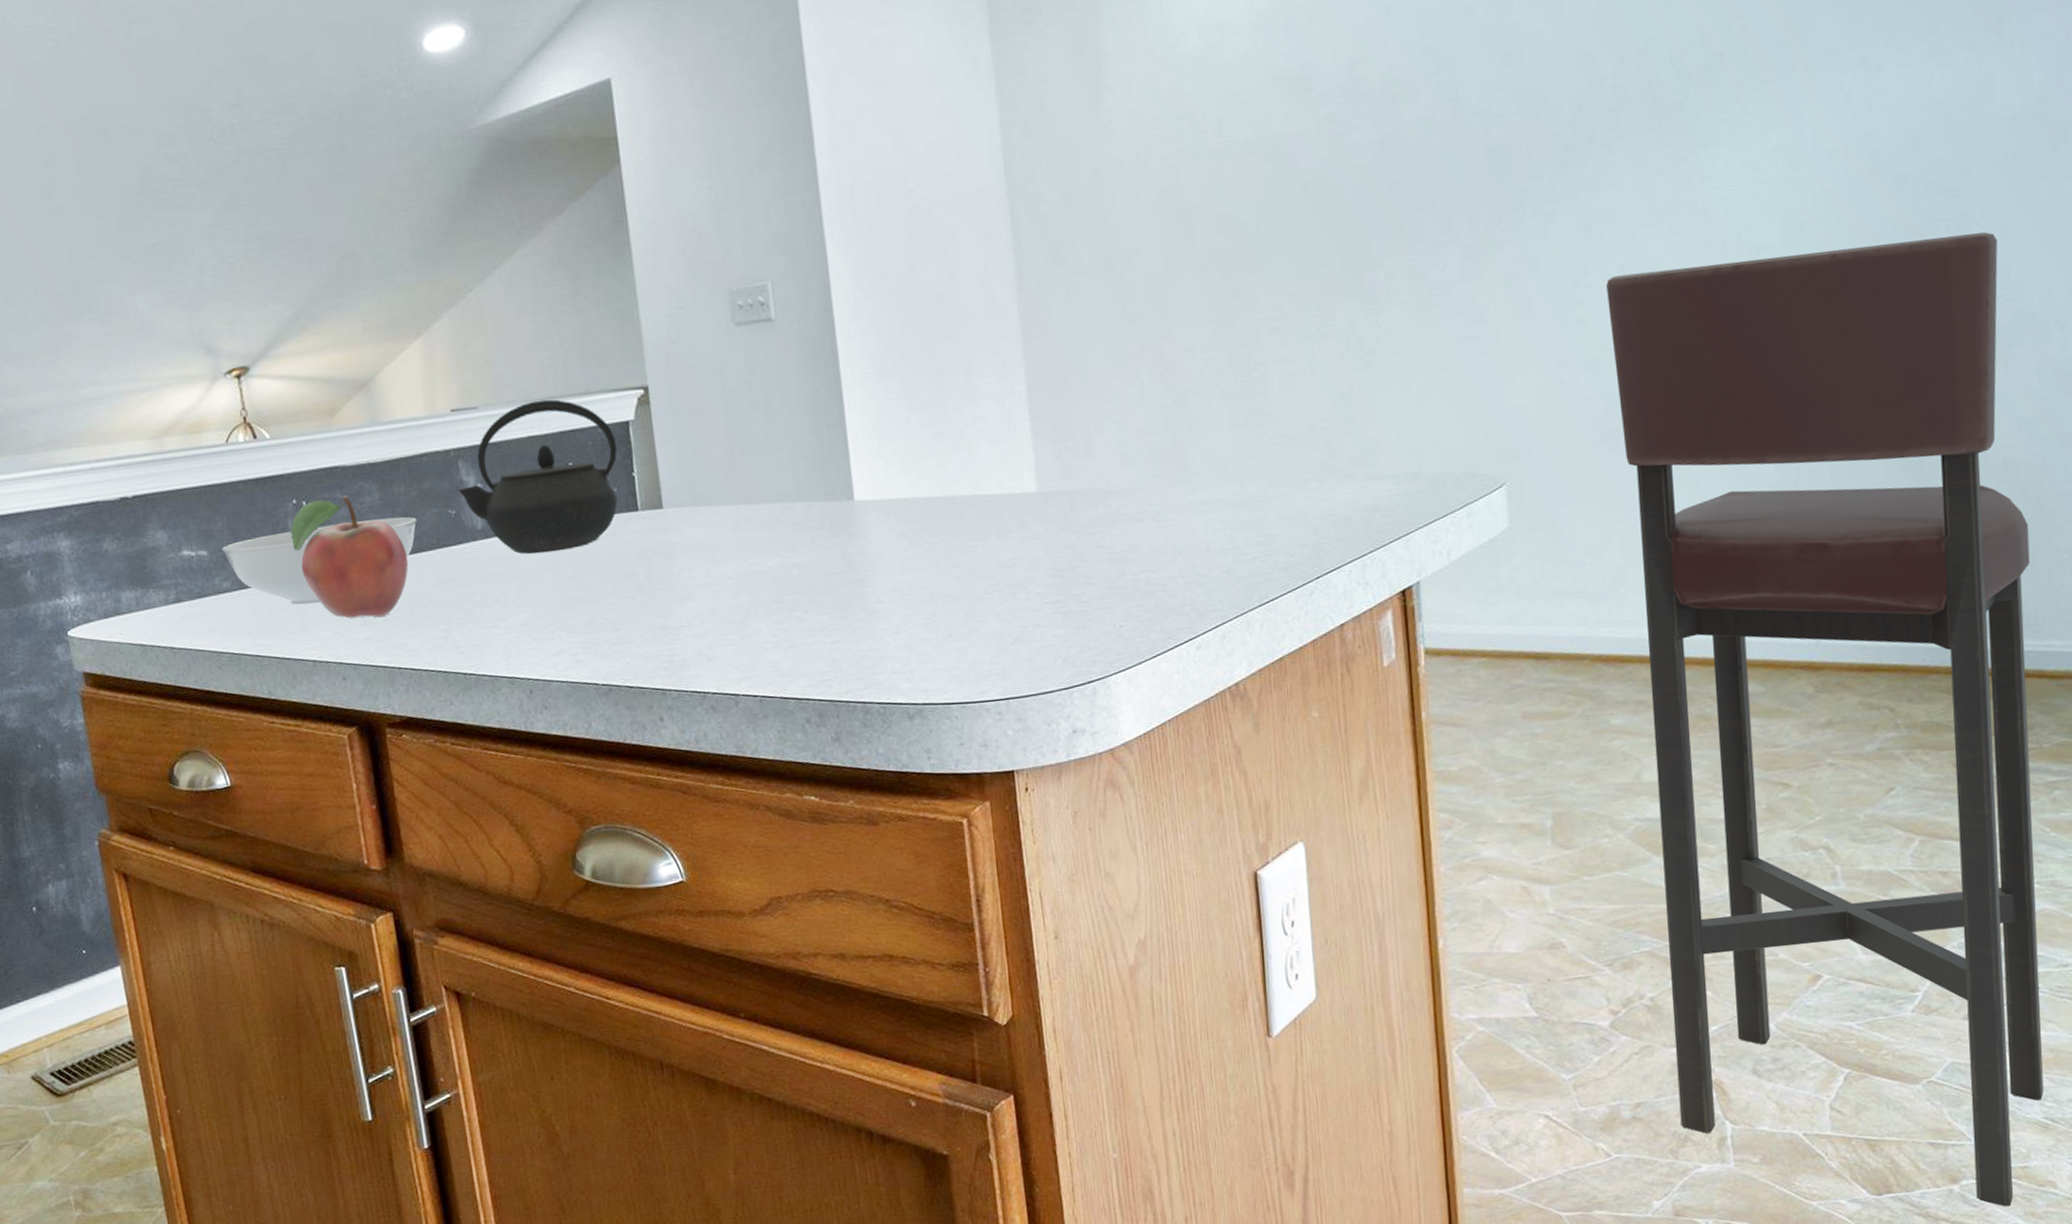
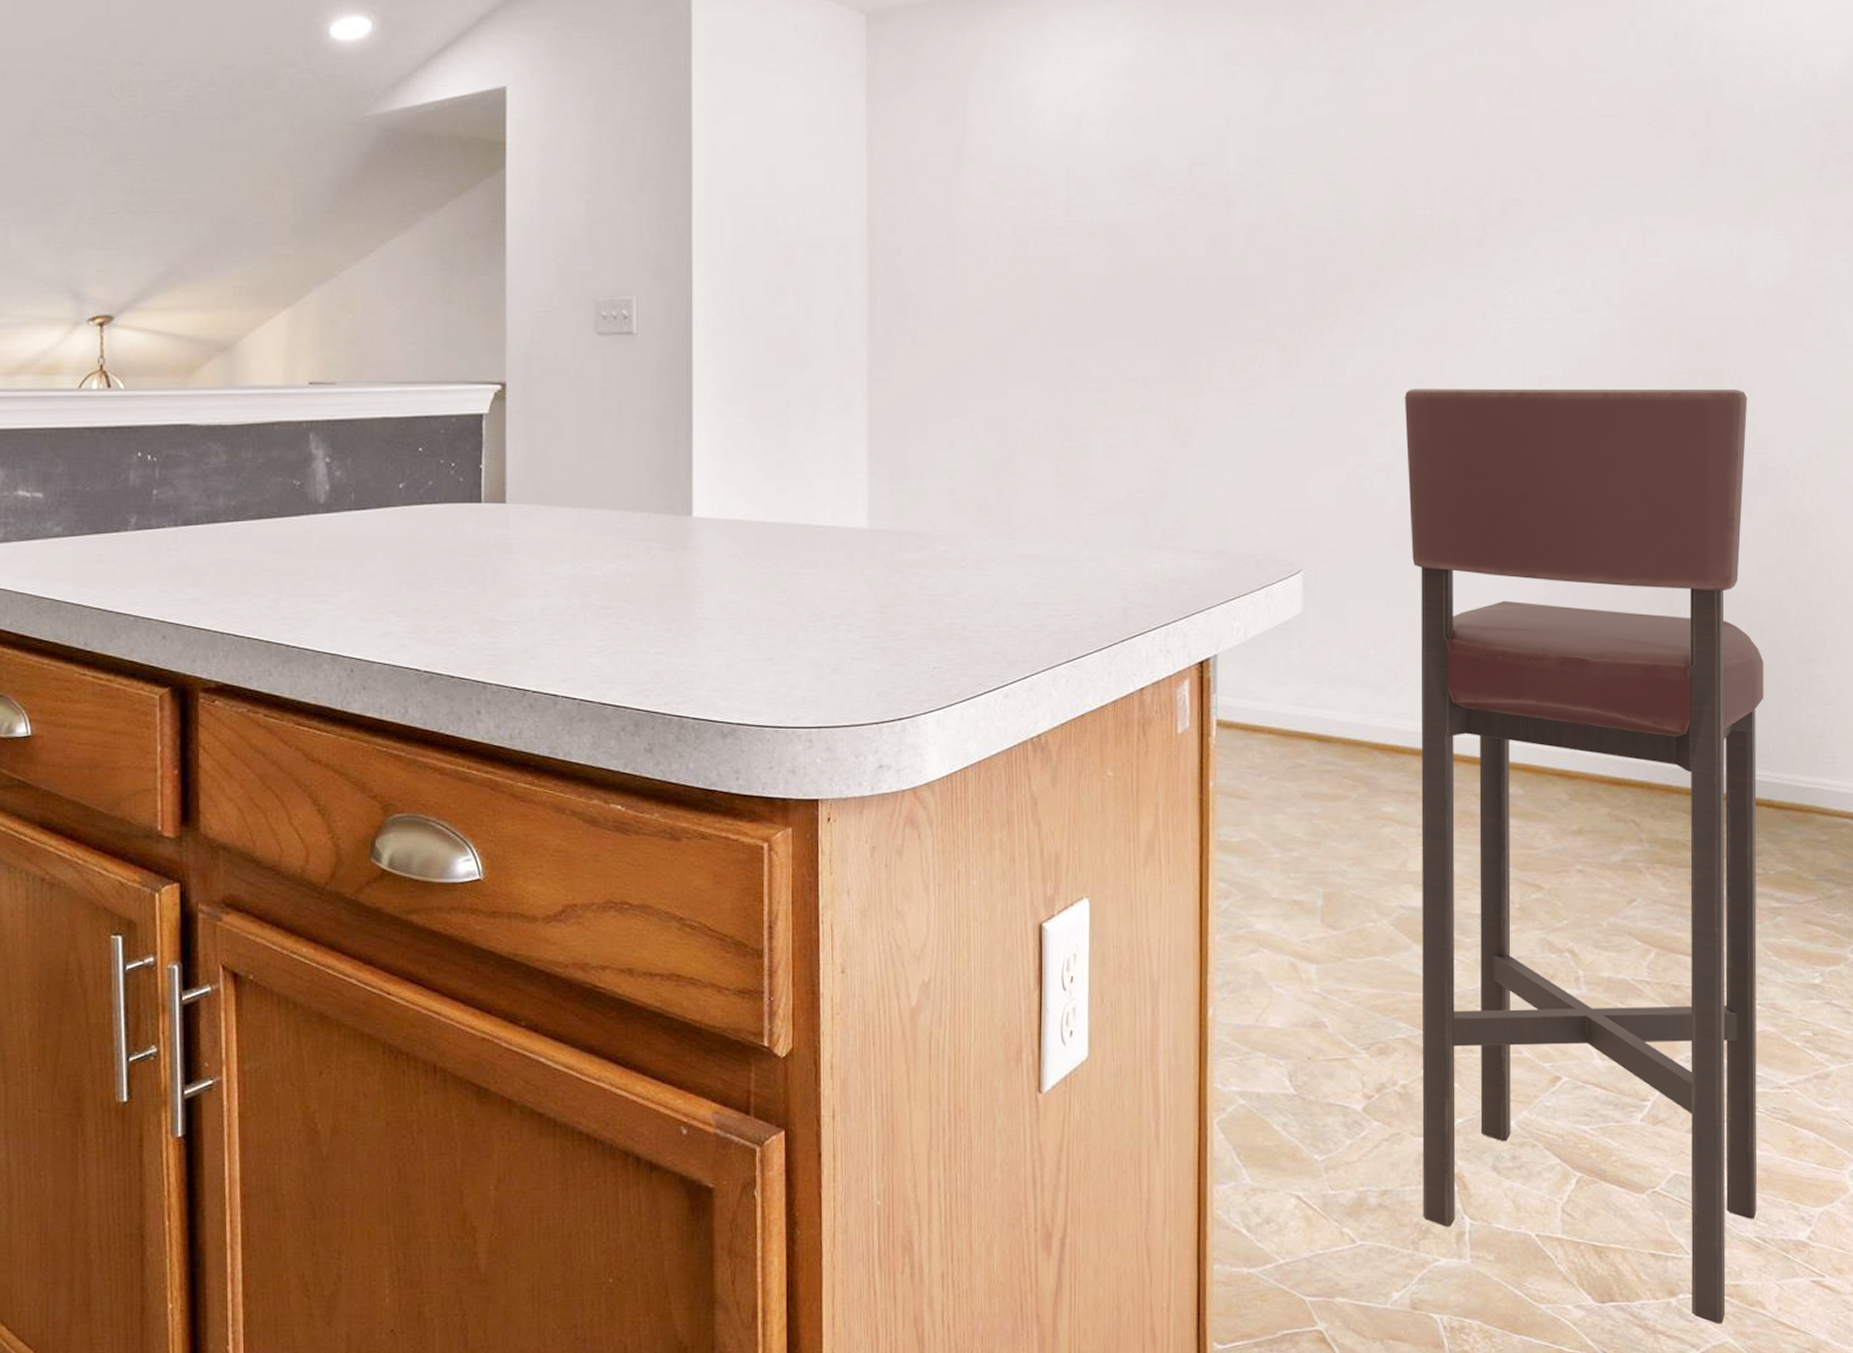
bowl: present [221,517,417,605] -> none [58,481,261,558]
fruit: present [290,495,409,619] -> none [130,454,246,580]
kettle: present [458,399,618,554] -> none [306,383,468,534]

